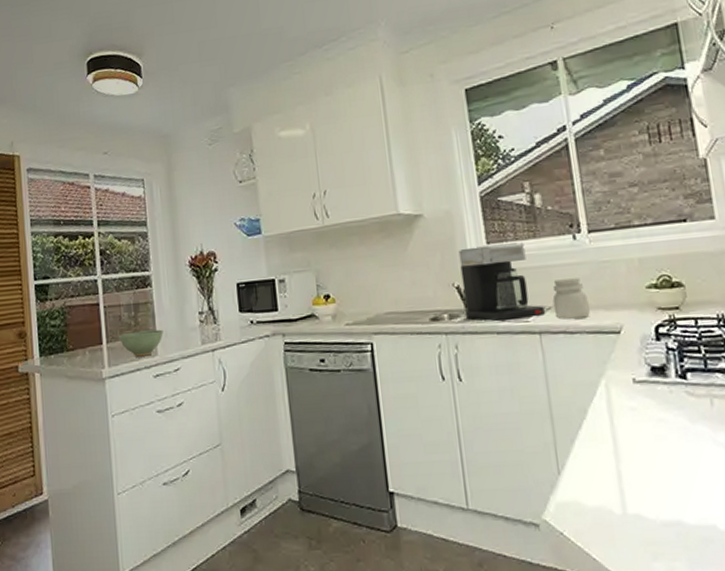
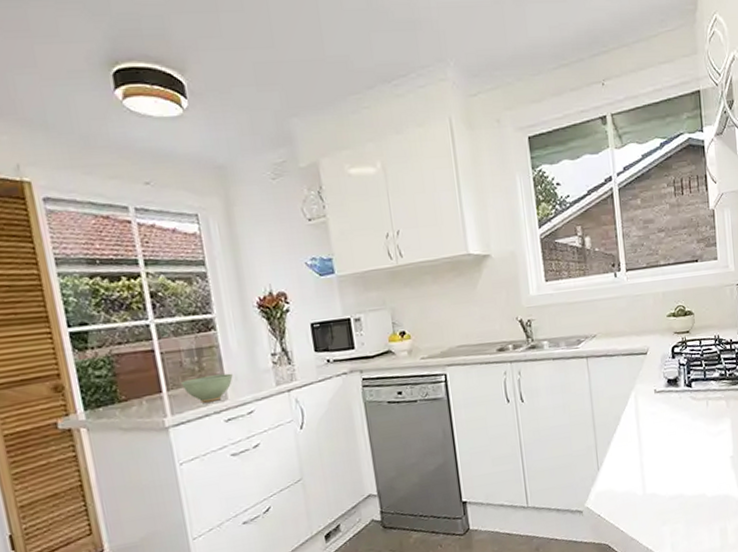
coffee maker: present [458,242,545,322] -> none [521,280,591,350]
jar: present [552,278,590,320] -> none [597,310,625,345]

